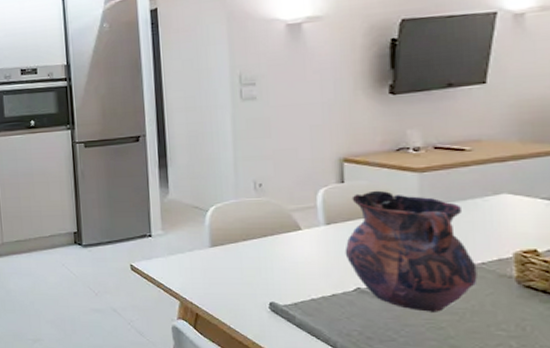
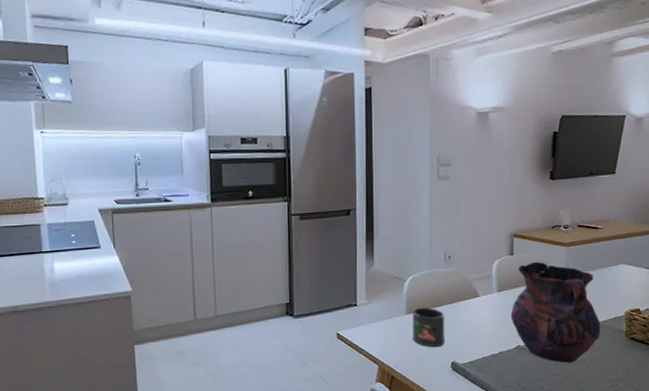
mug: none [217,240,260,284] -> present [412,307,445,347]

